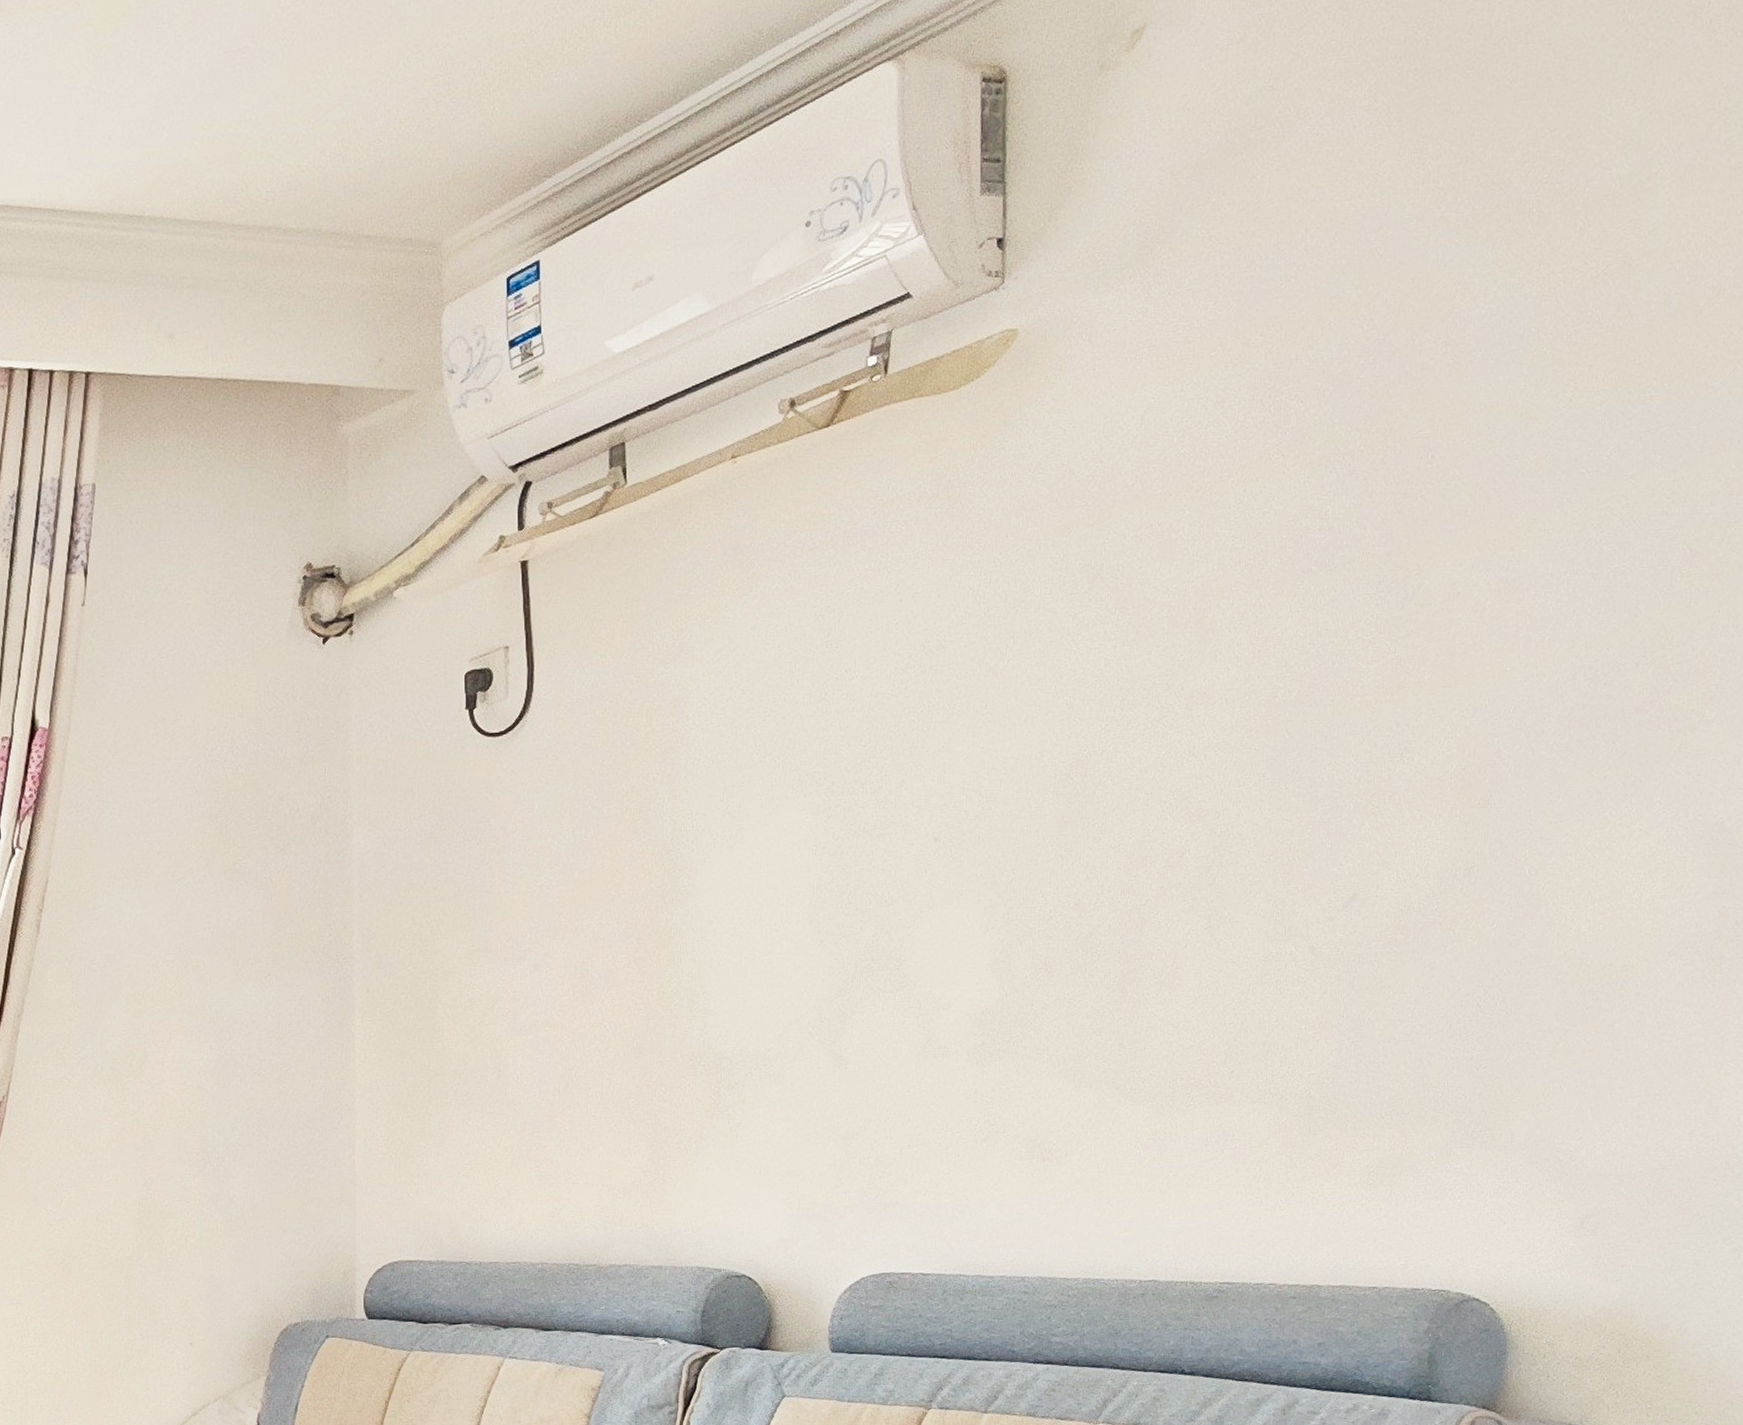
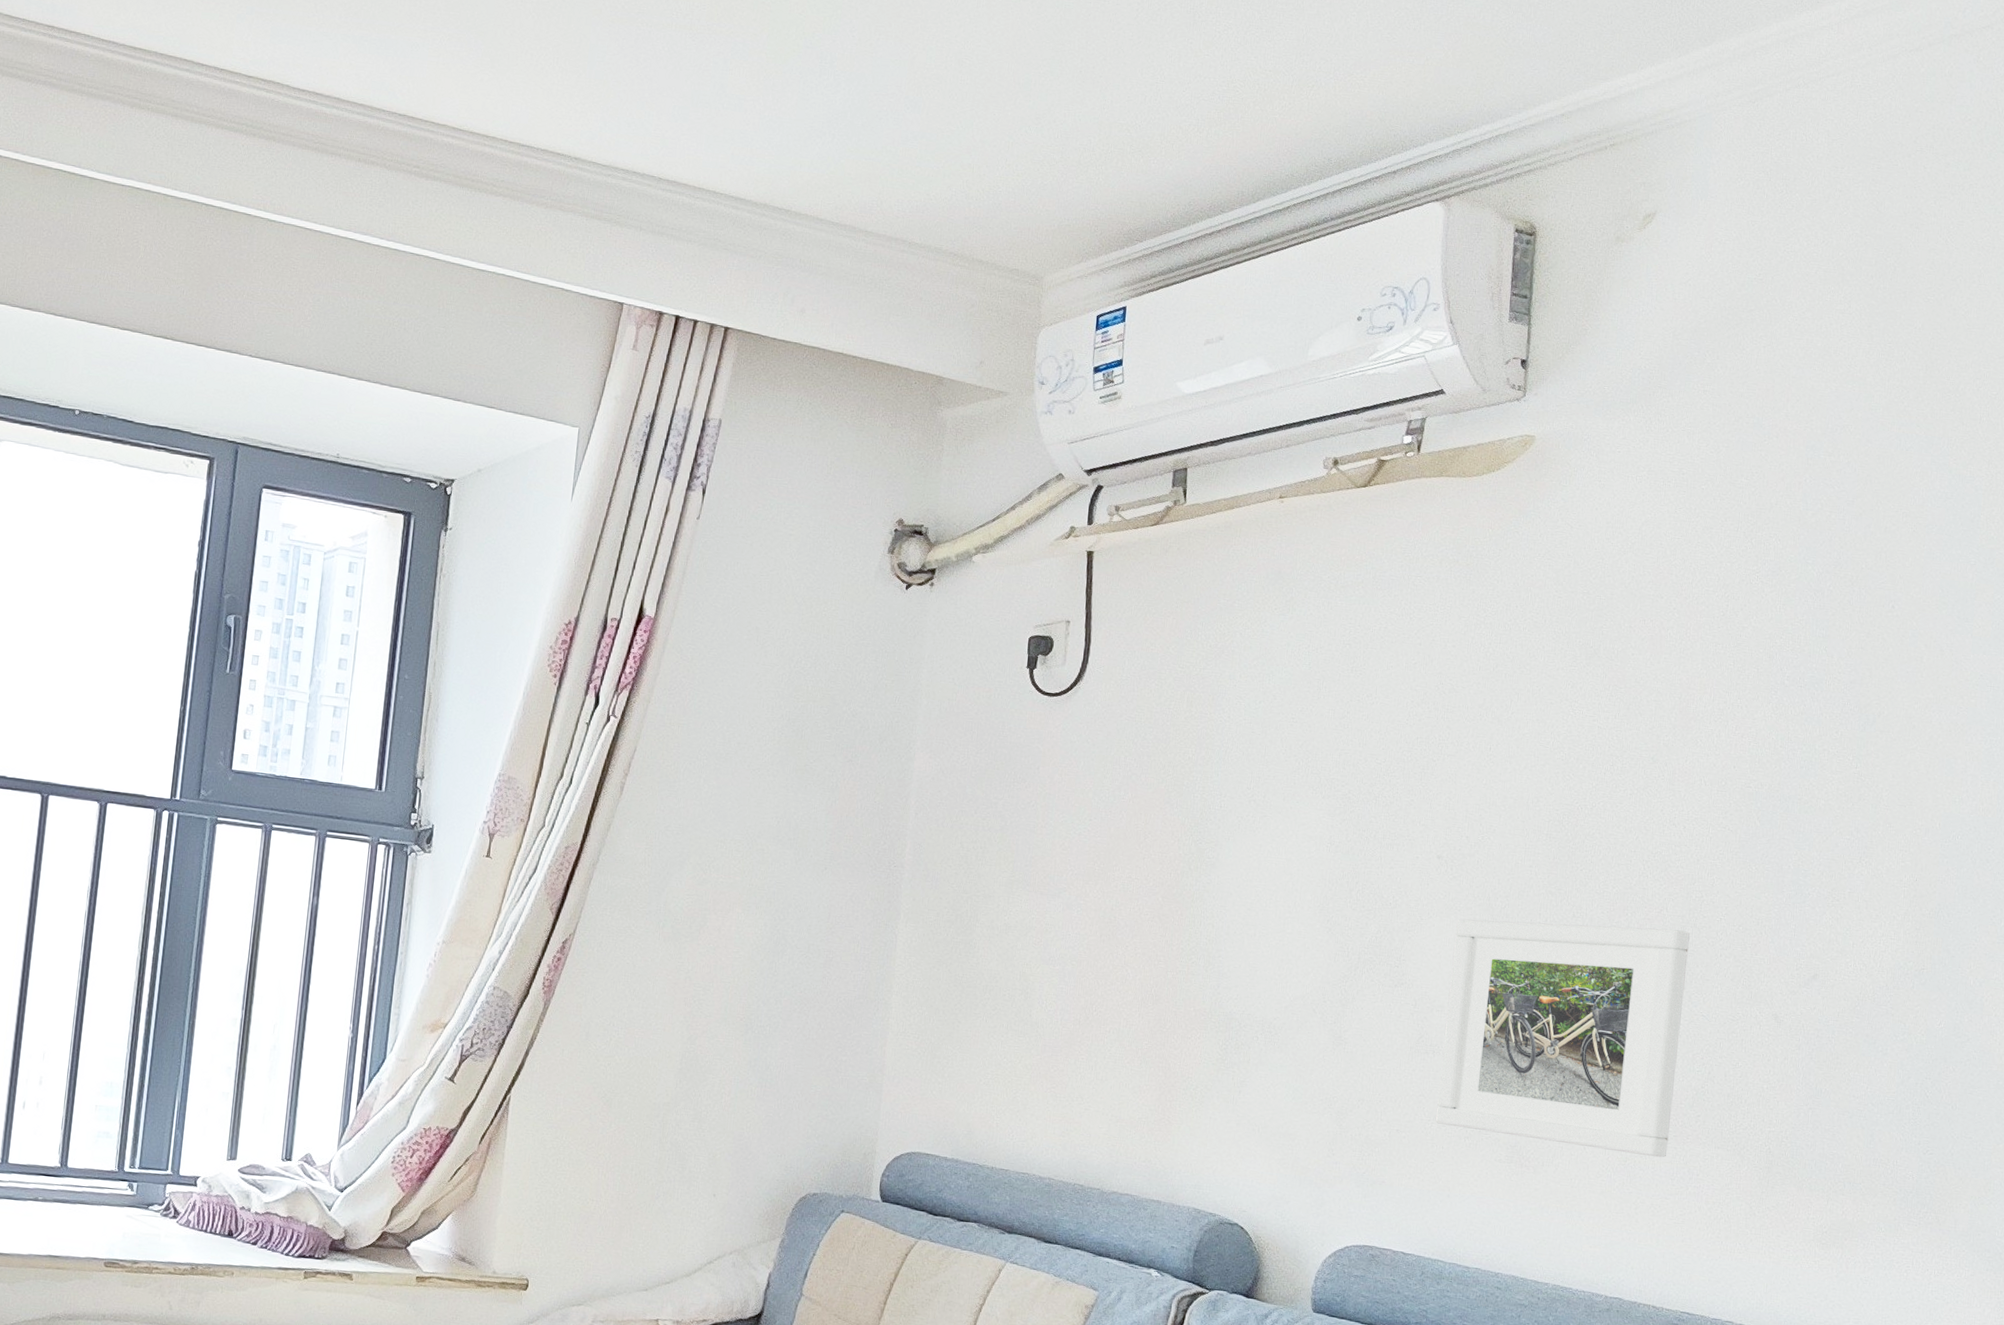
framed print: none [948,872,1215,1131] -> present [1435,919,1690,1158]

